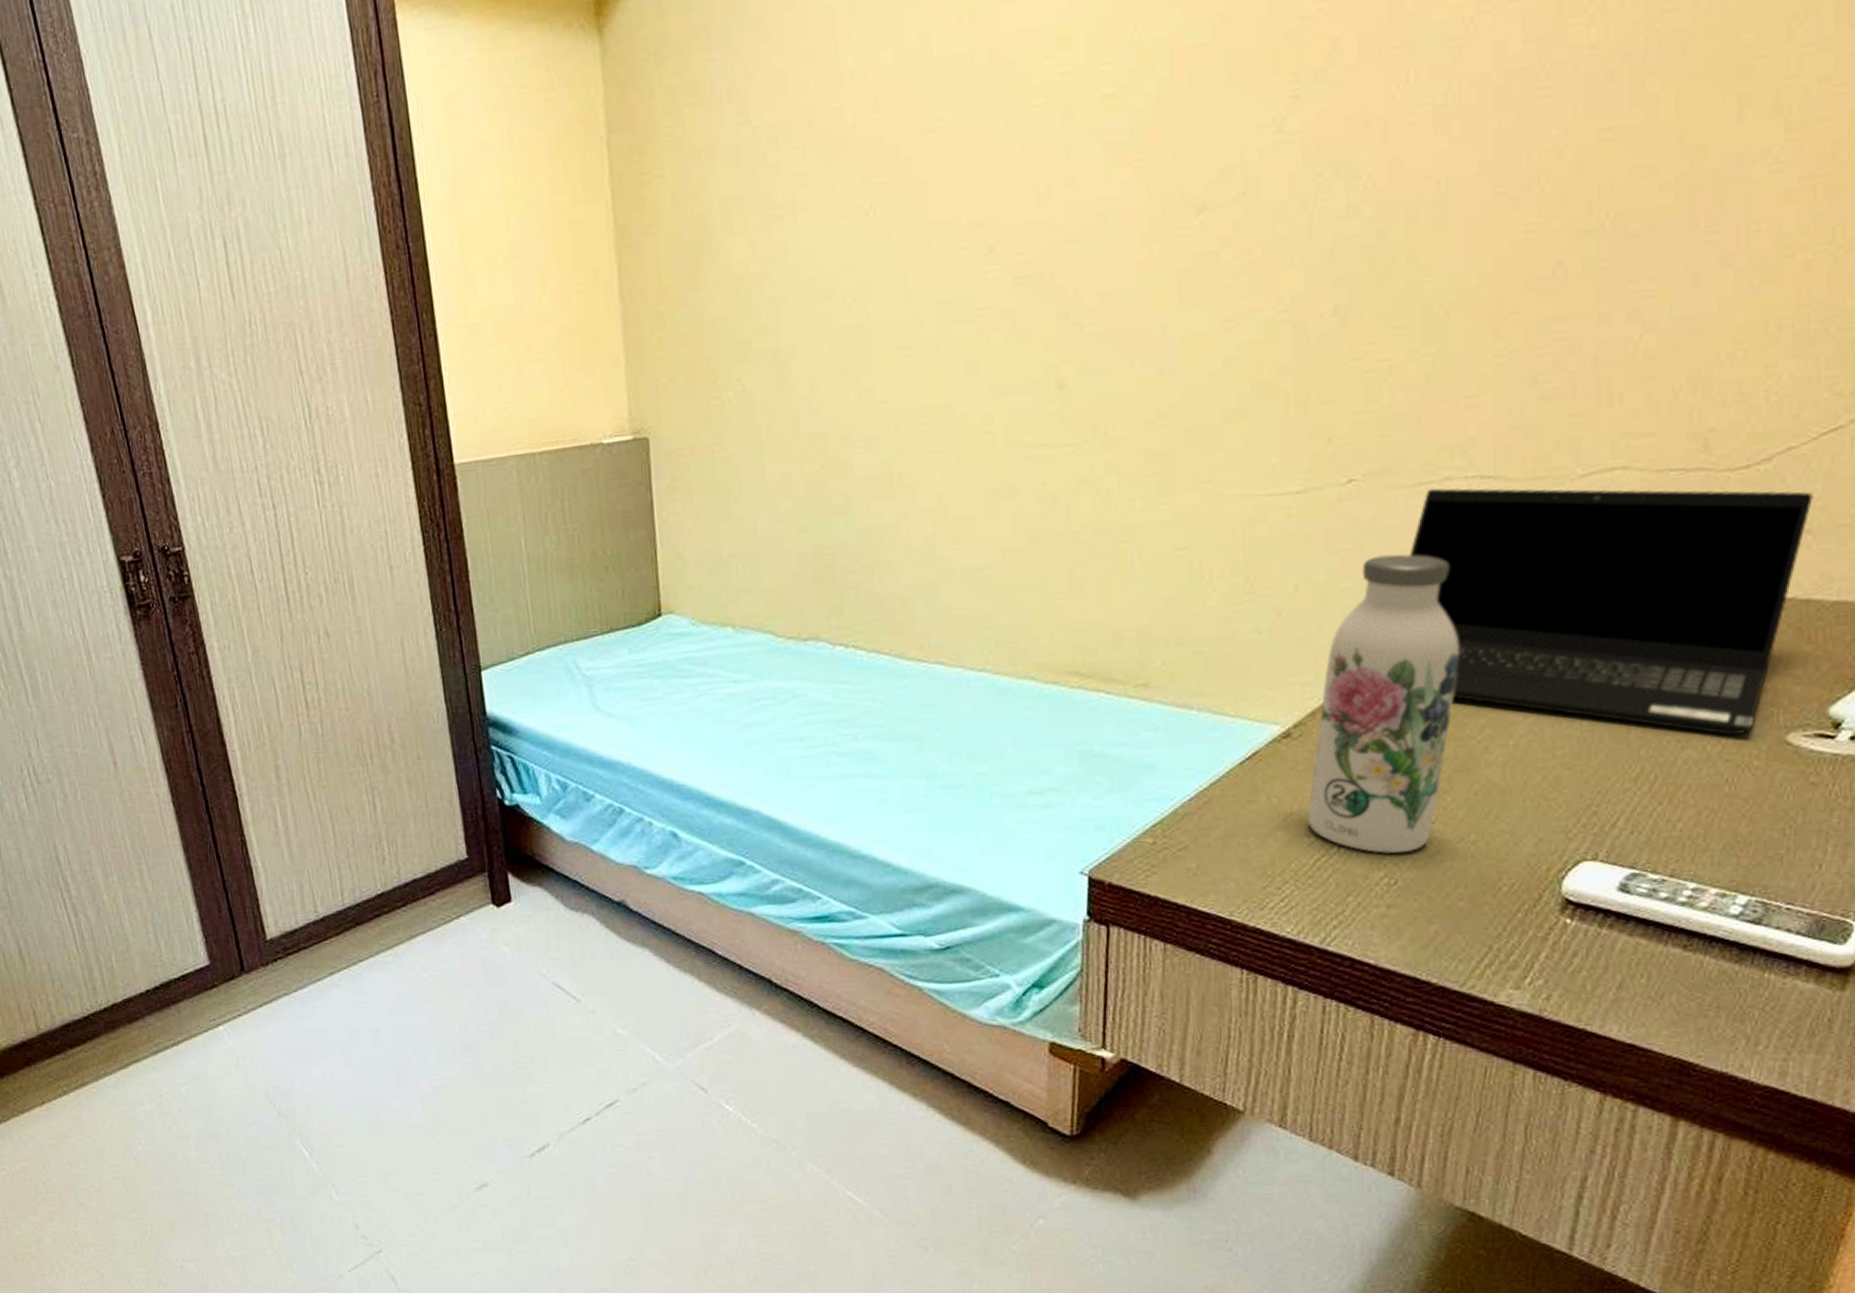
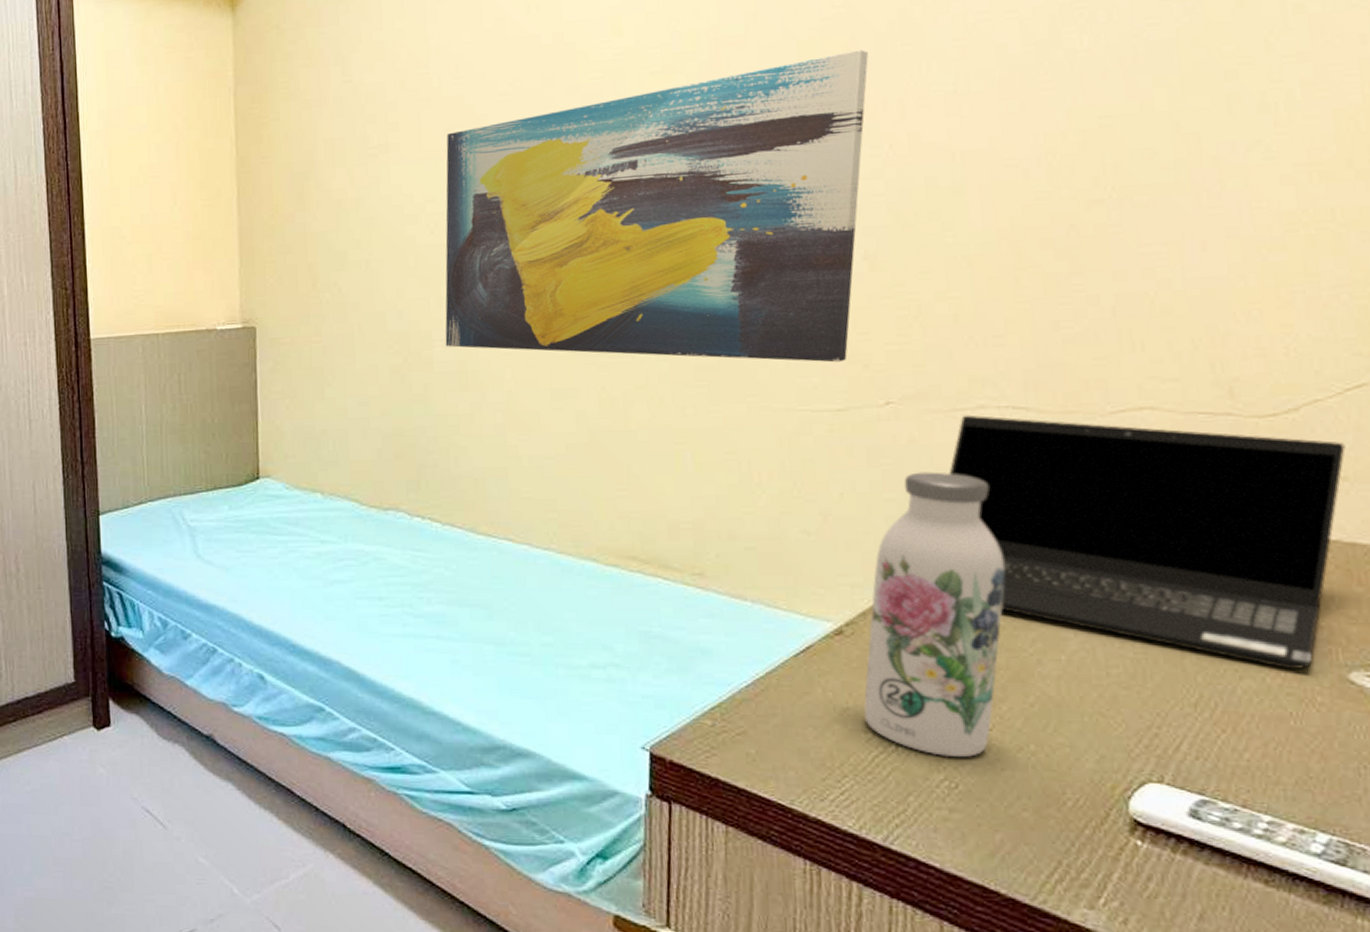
wall art: none [864,55,1351,448] -> present [445,49,869,363]

